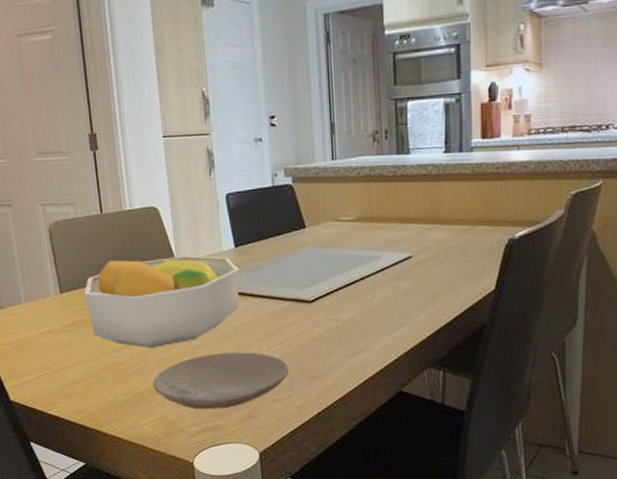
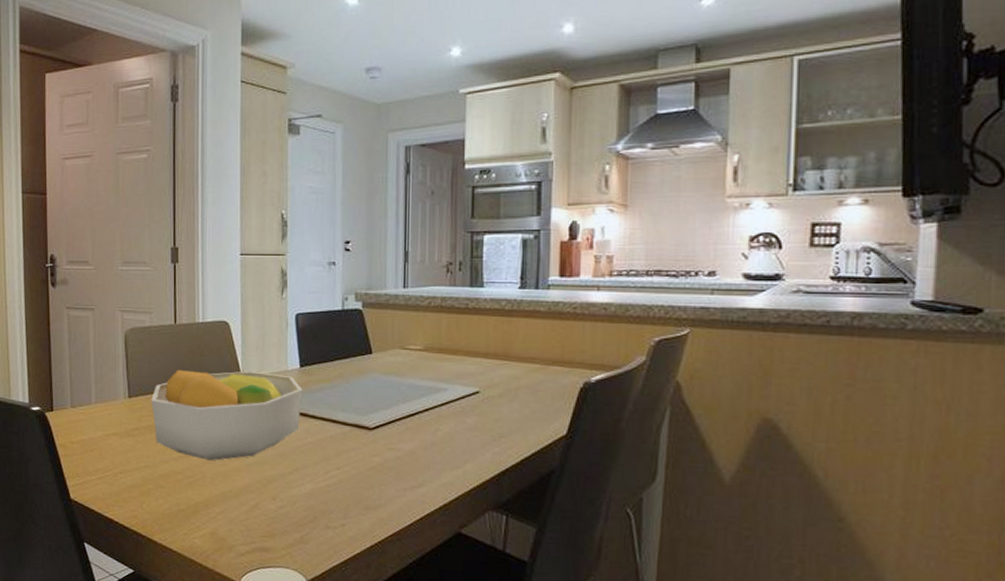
plate: present [153,352,289,410] -> none [208,472,344,531]

